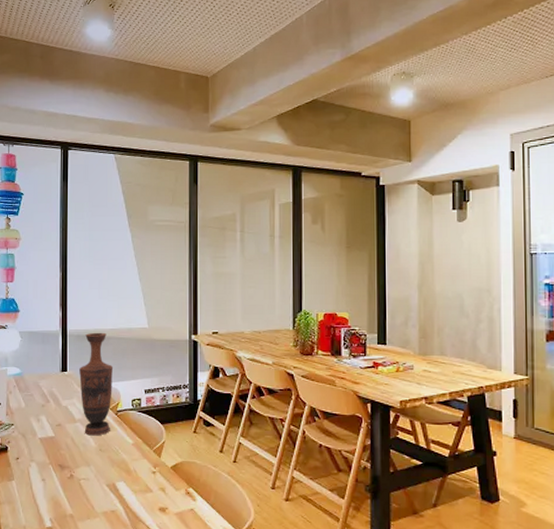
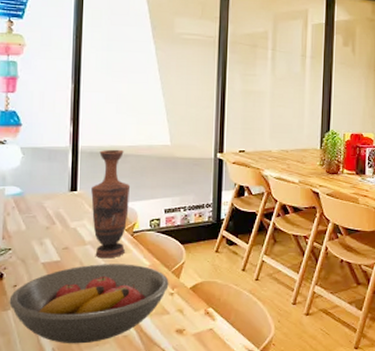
fruit bowl: none [13,441,151,516] -> present [9,264,169,344]

